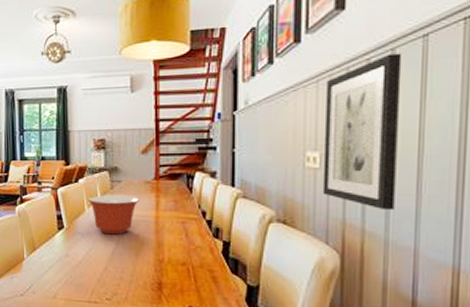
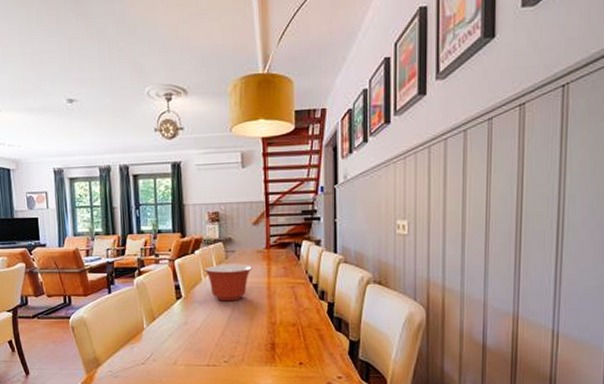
wall art: present [322,53,402,211] -> none [410,134,472,270]

